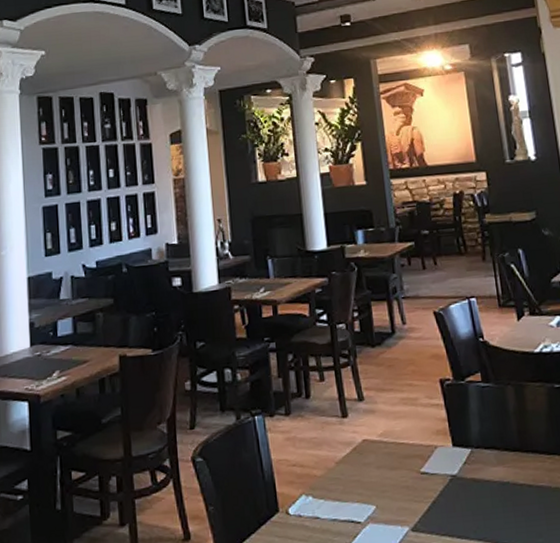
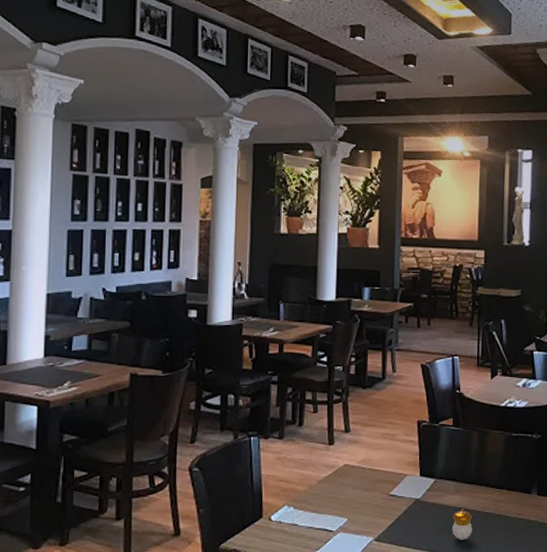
candle: none [499,482,526,524] -> present [452,508,472,540]

